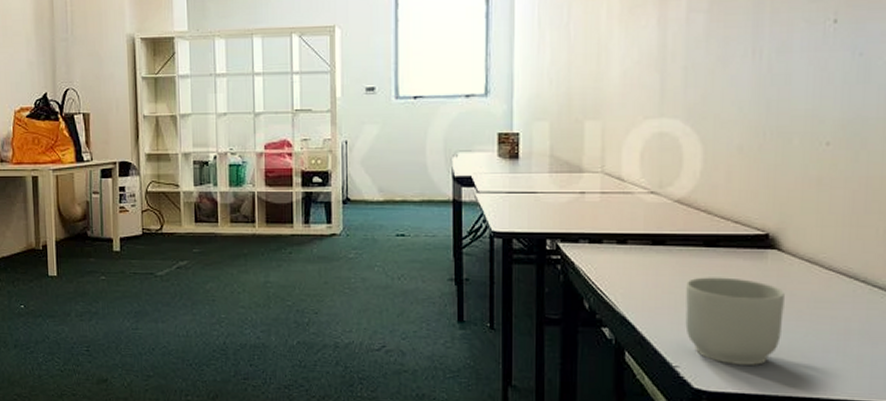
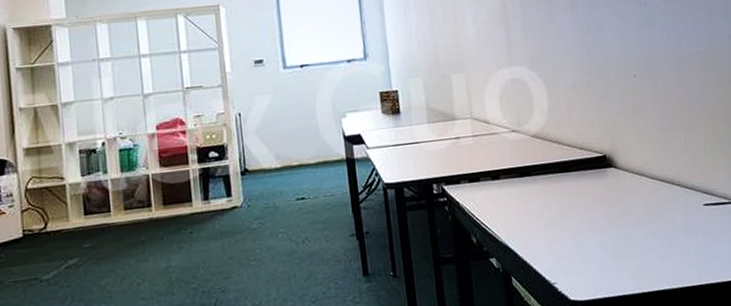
mug: present [685,277,785,365] -> none [551,196,629,273]

